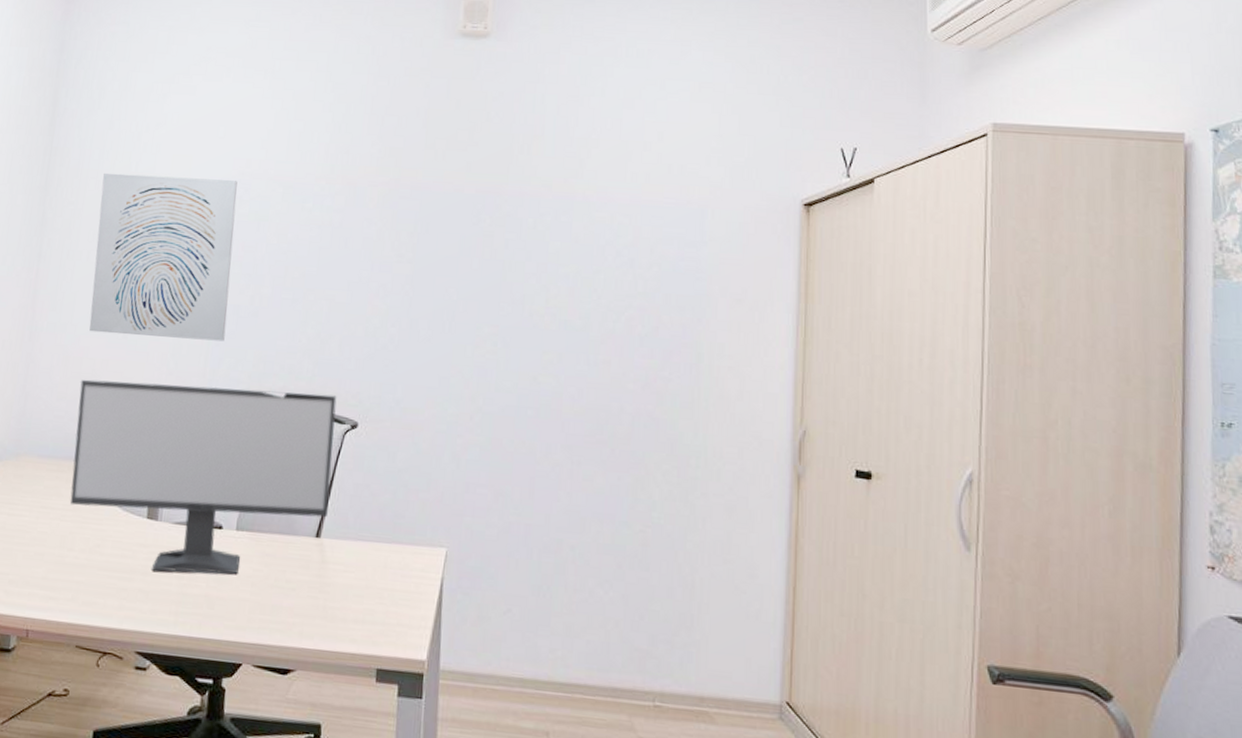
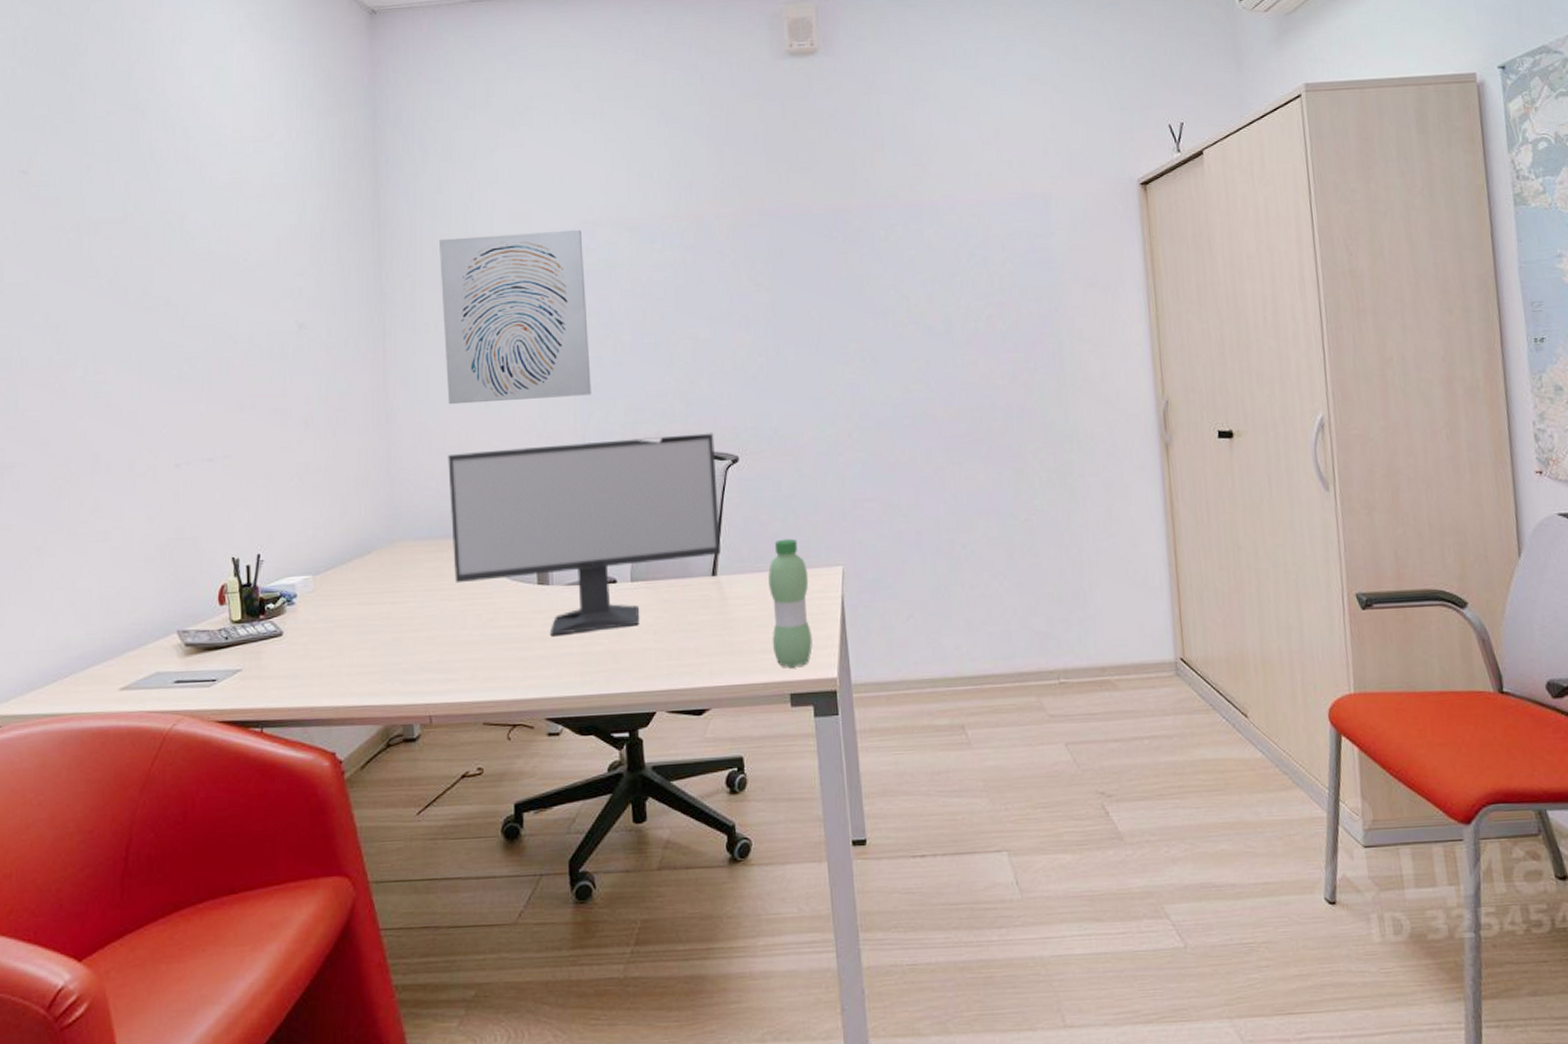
water bottle: none [365,511,411,643] -> present [768,538,813,668]

